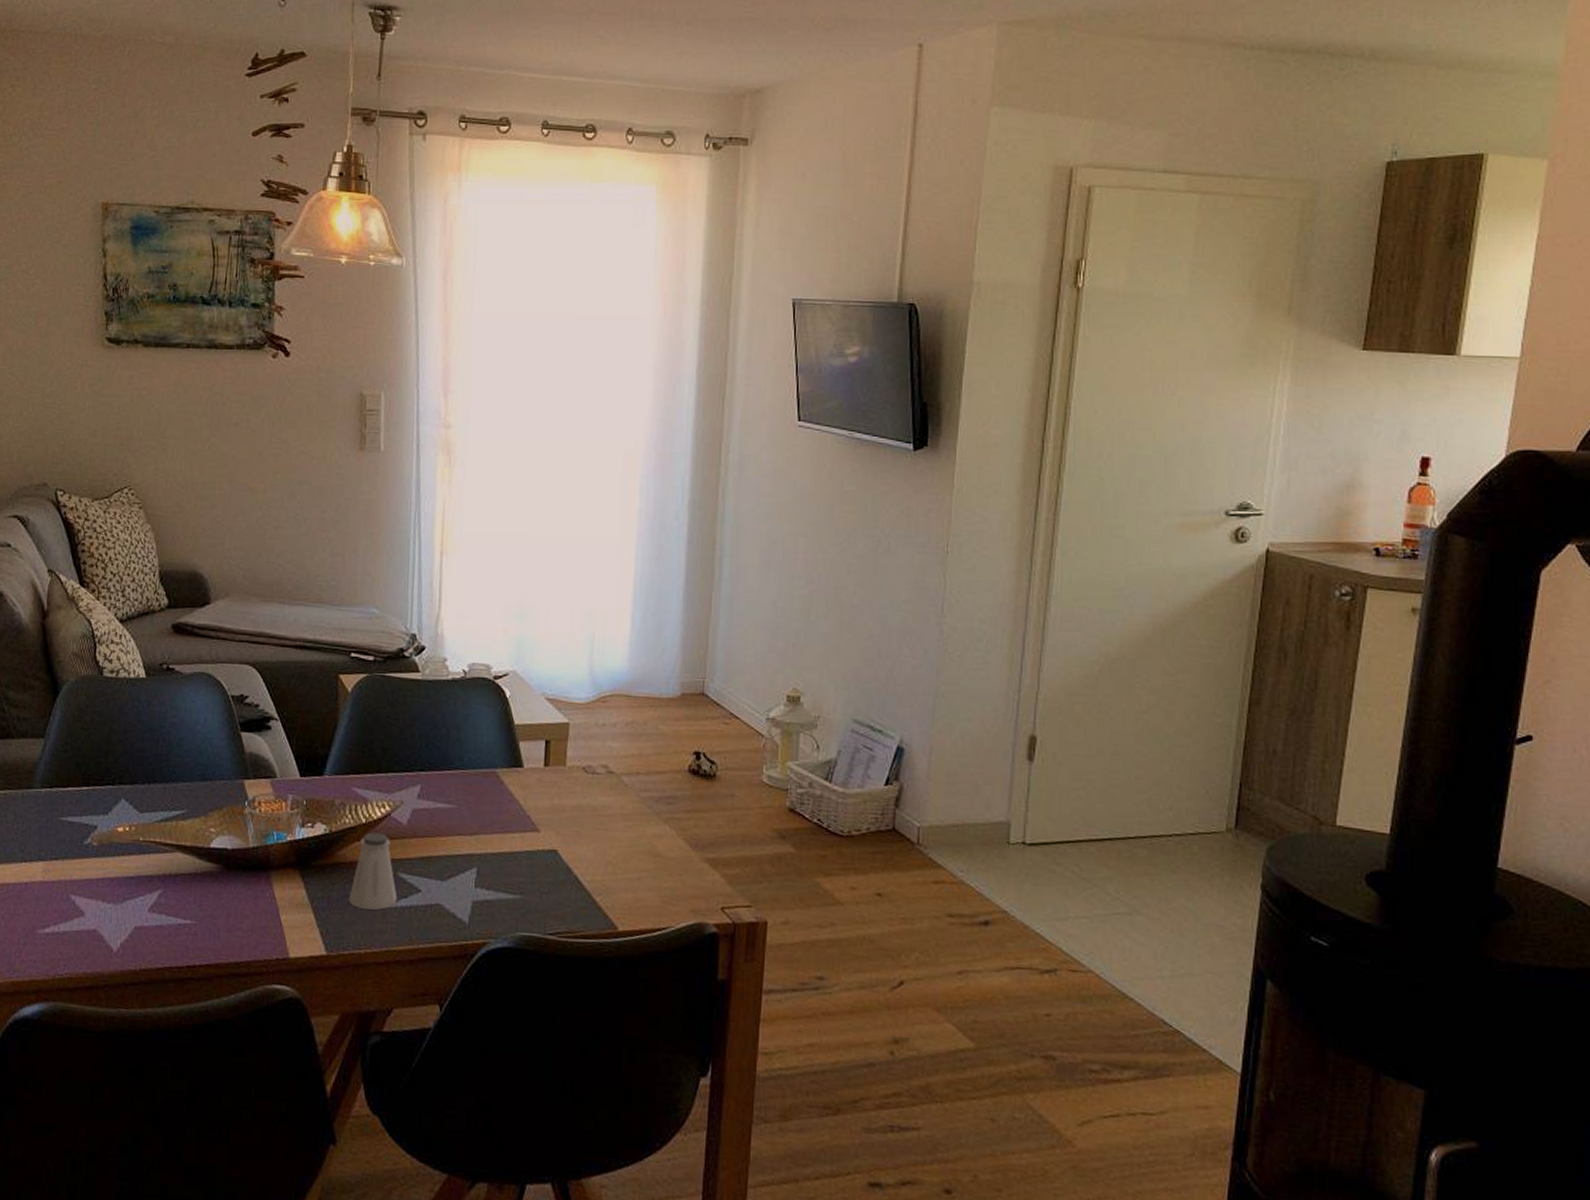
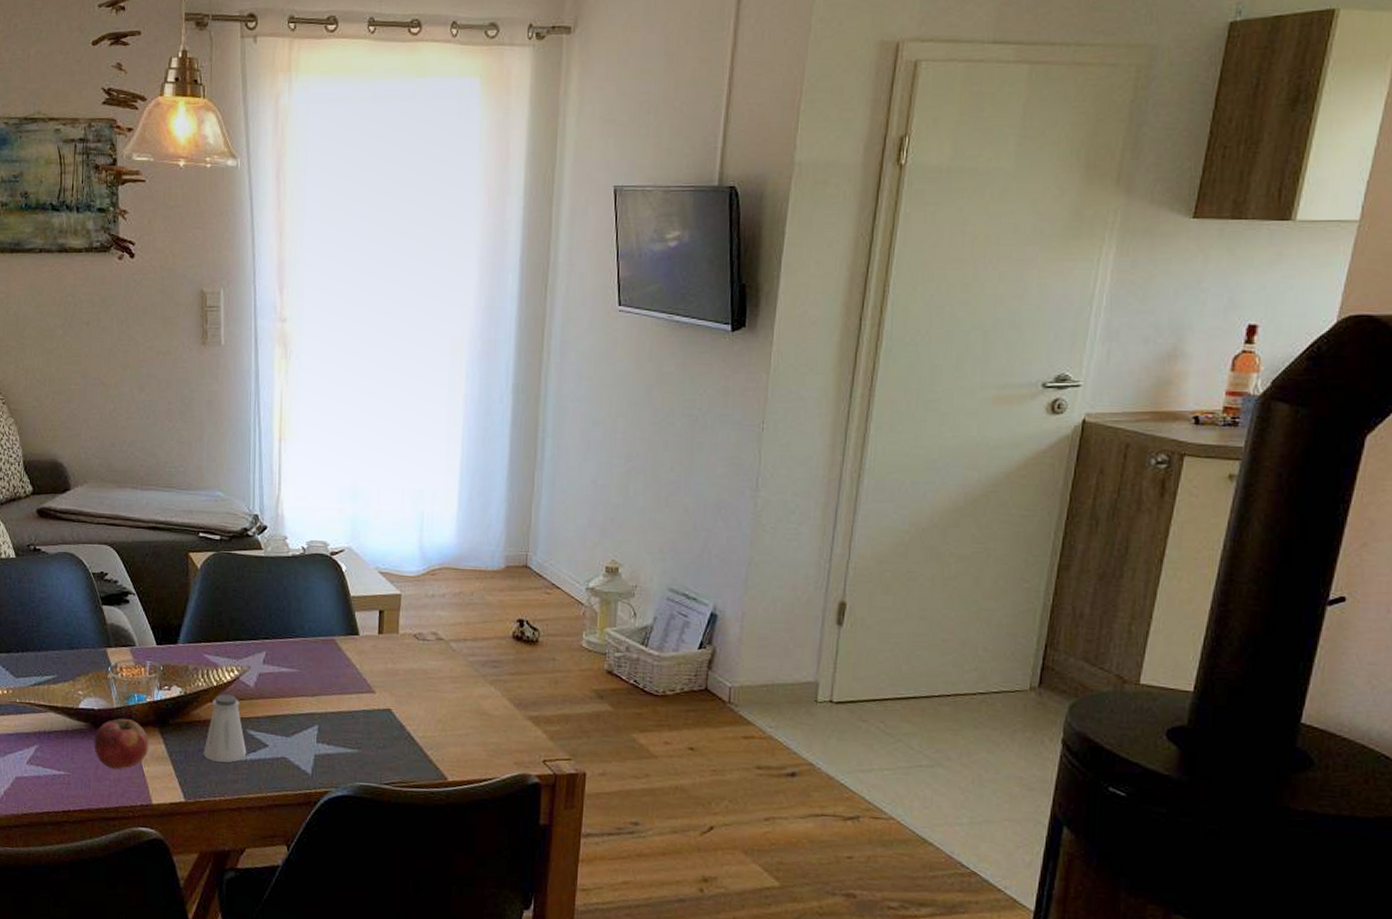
fruit: none [225,859,288,919] -> present [94,718,149,770]

